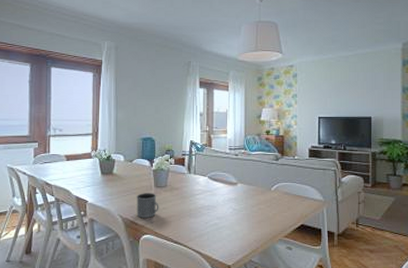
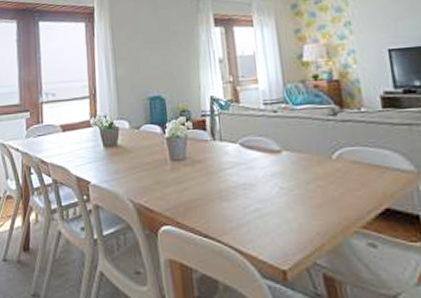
mug: present [136,193,159,218] -> none [149,168,179,203]

